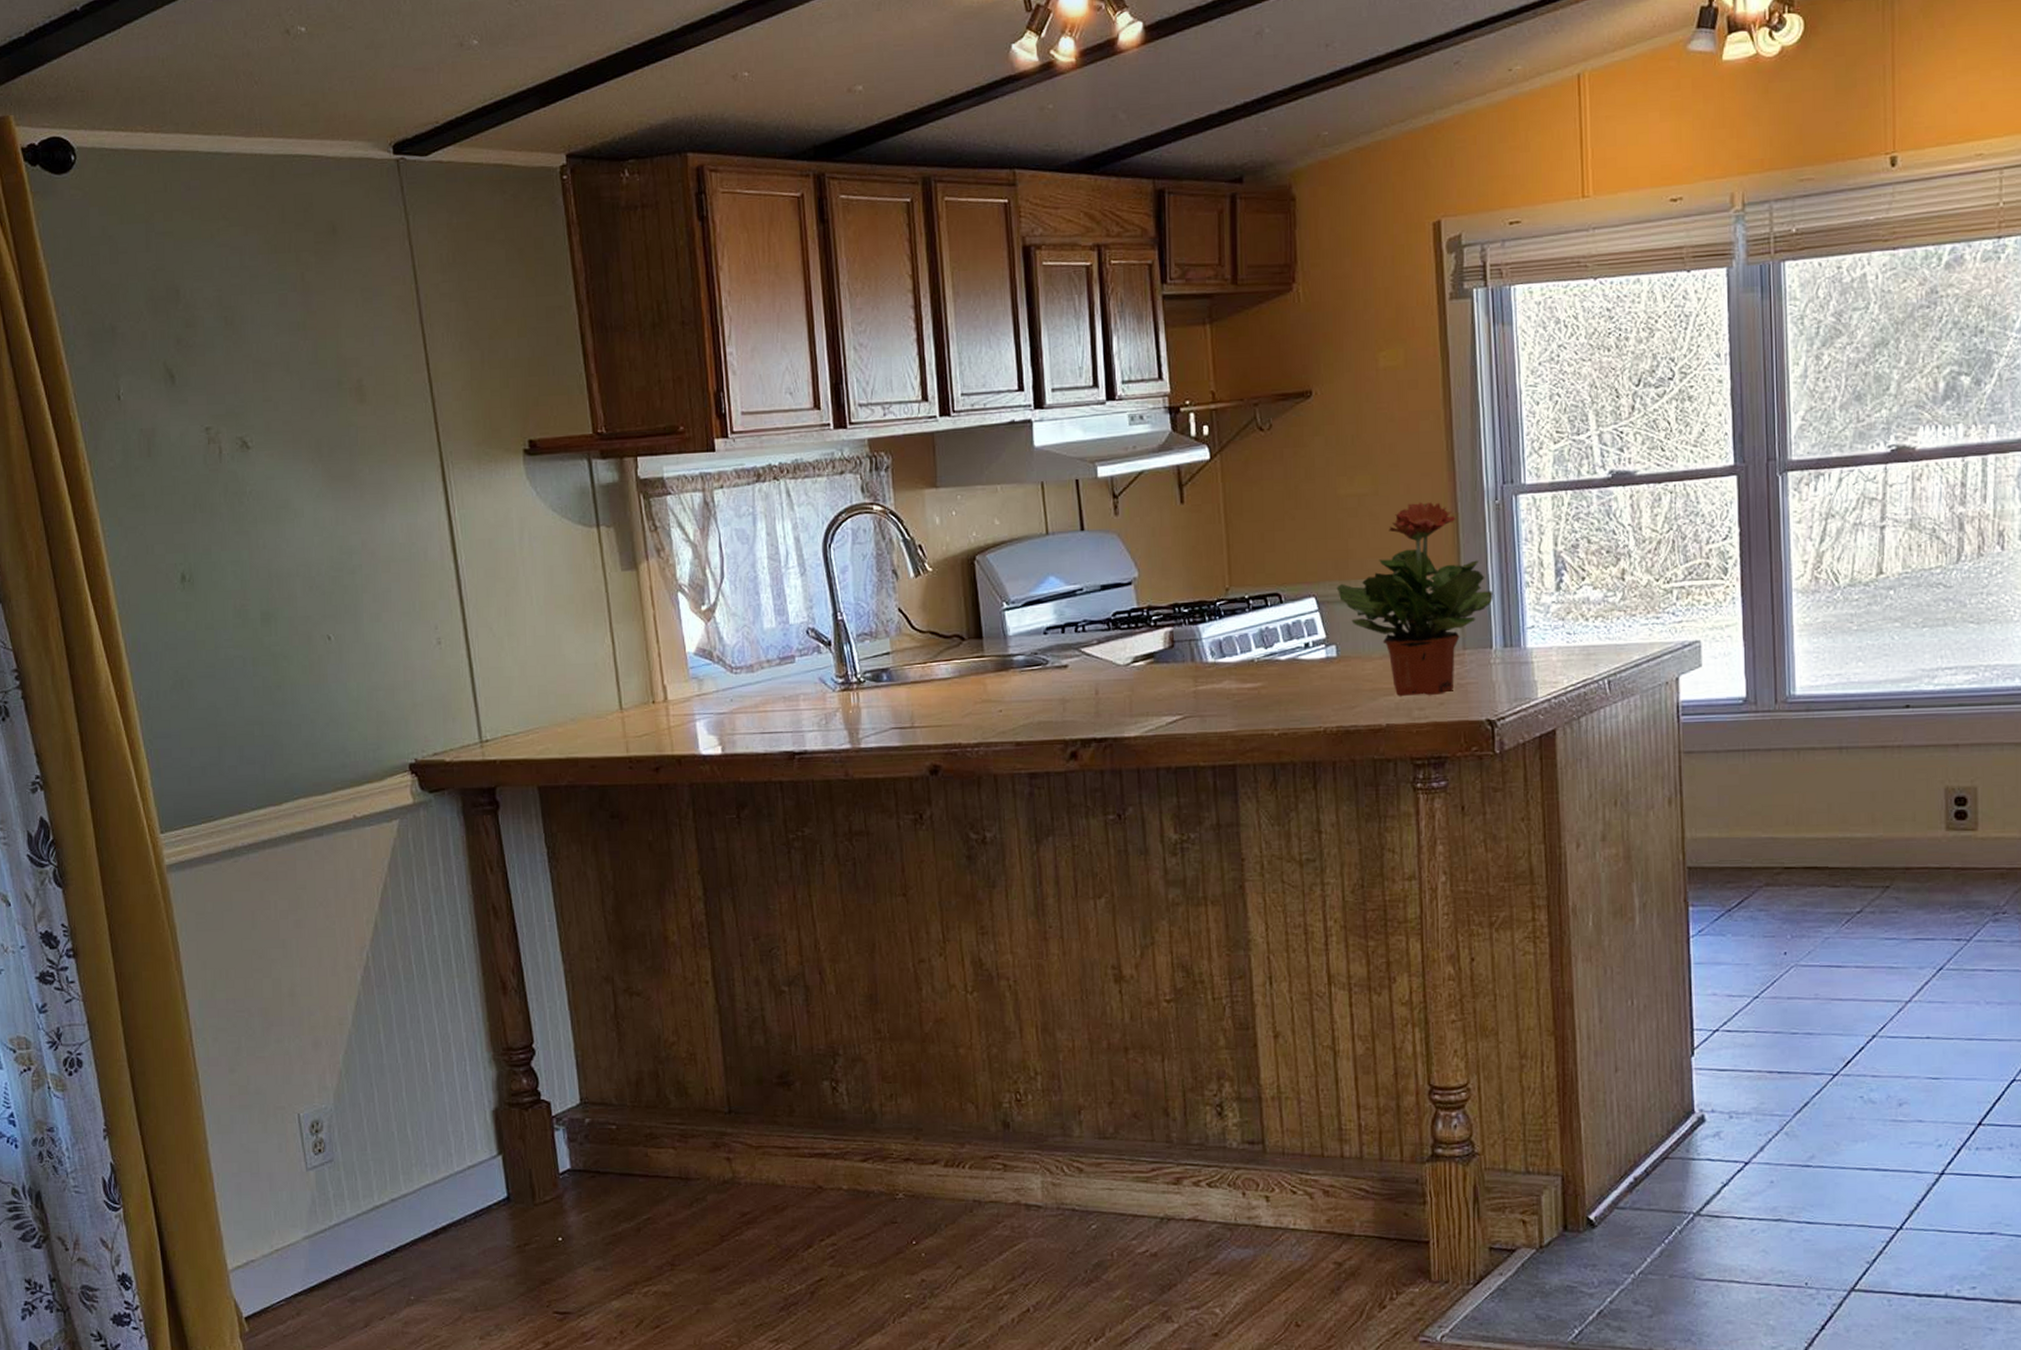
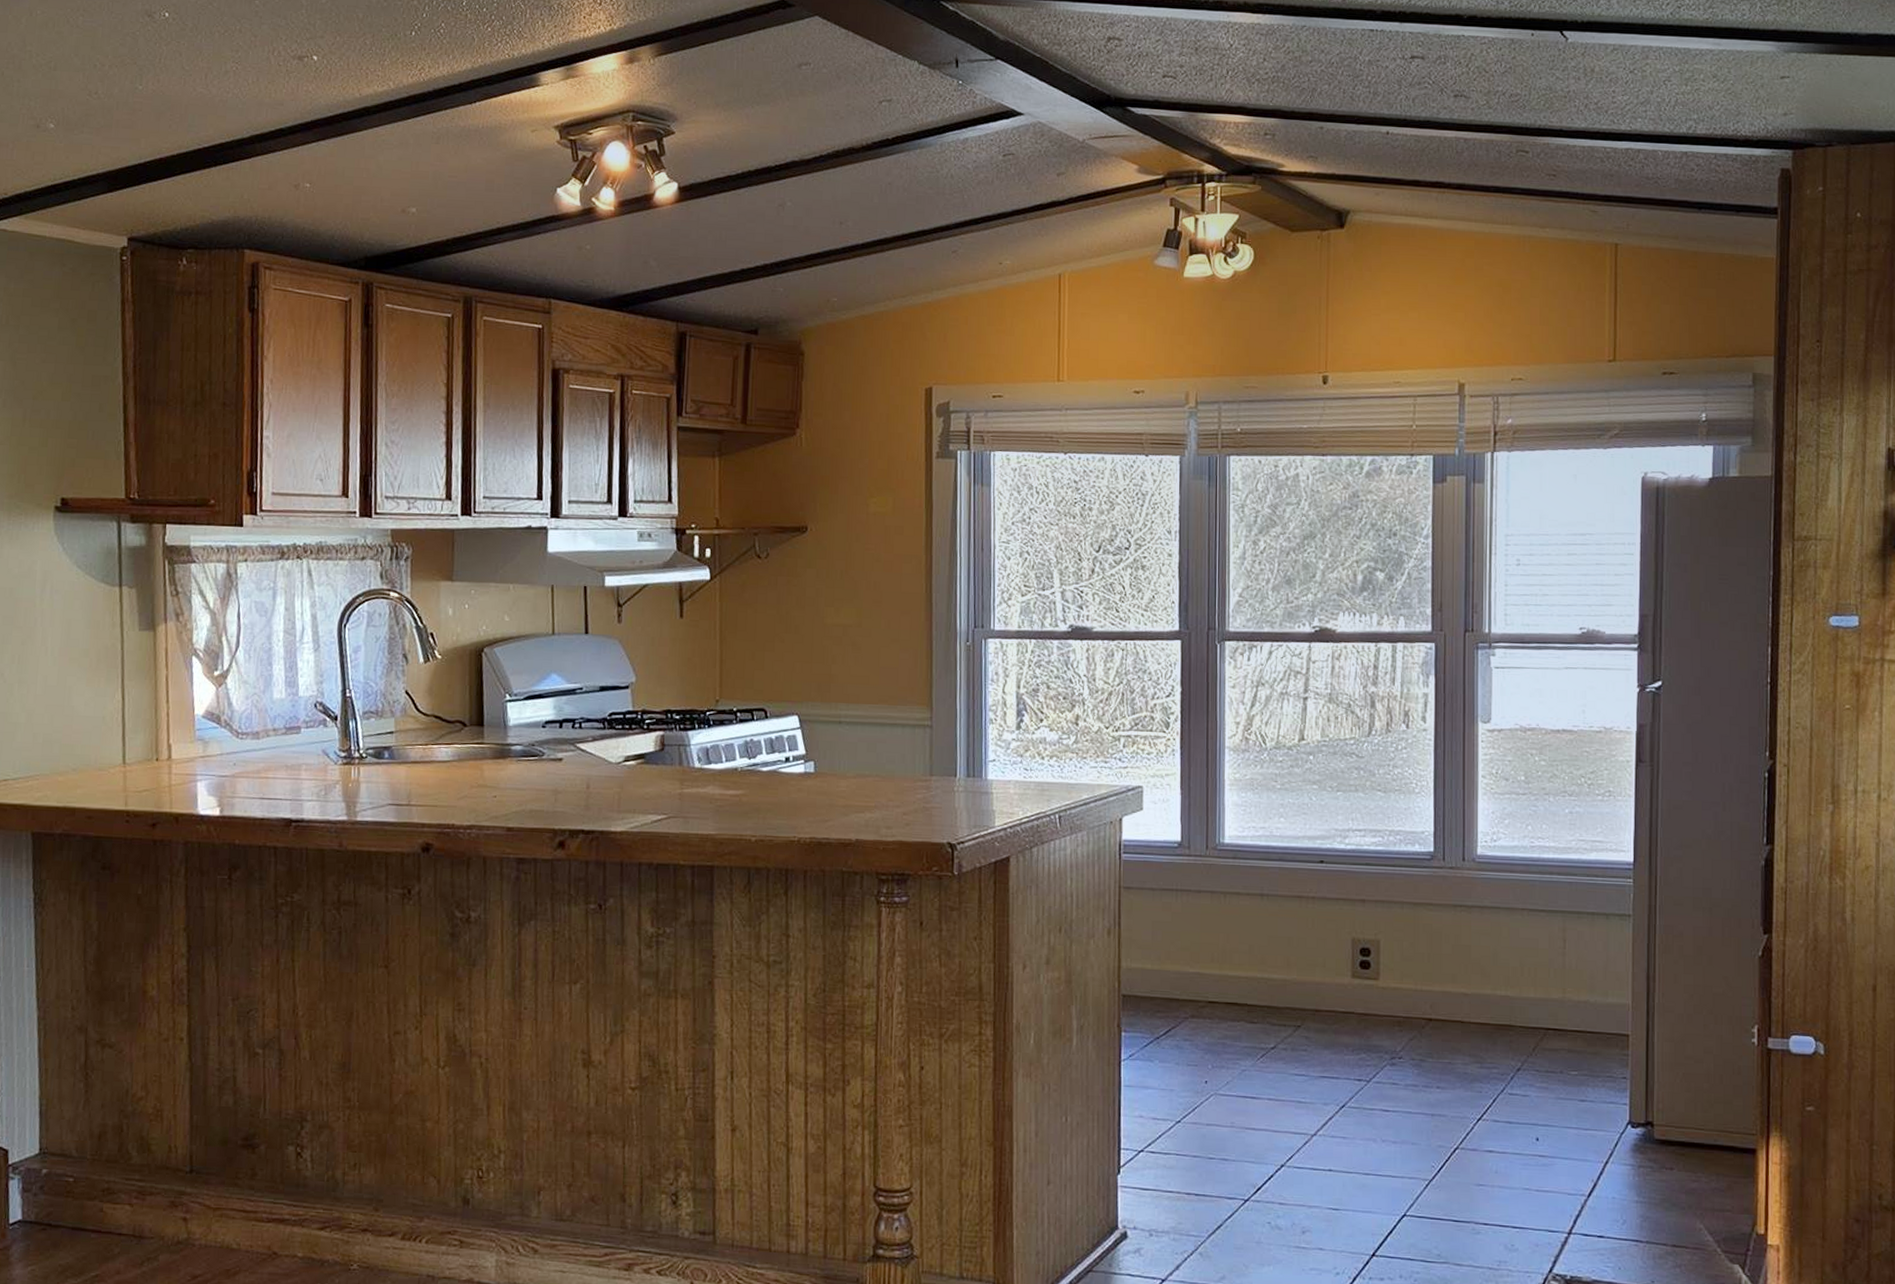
potted plant: present [1336,501,1494,697] -> none [818,637,960,817]

